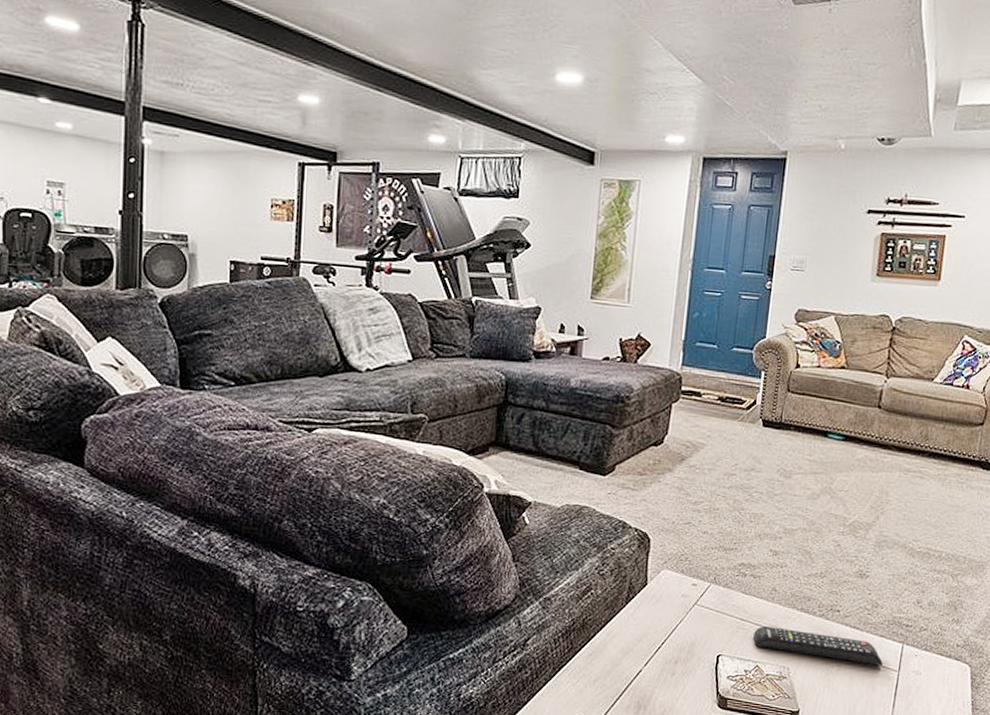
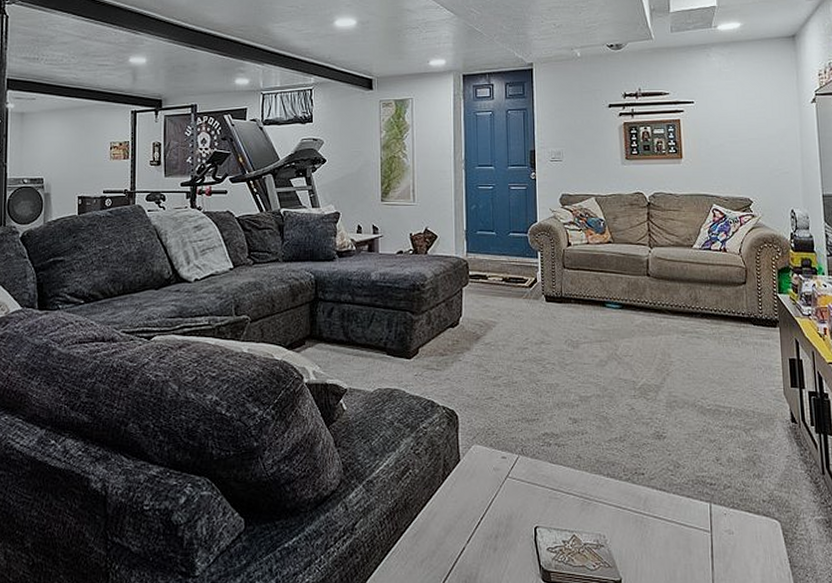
remote control: present [753,625,884,666] -> none [566,493,695,527]

